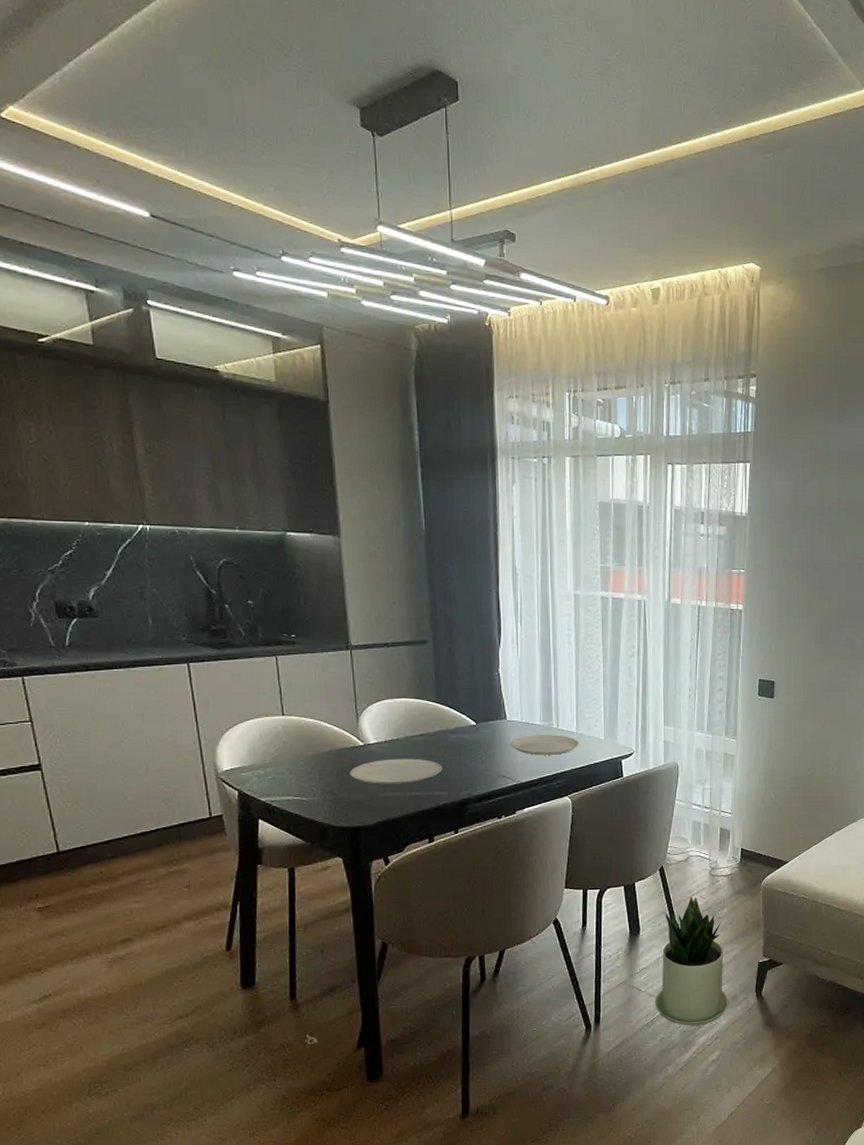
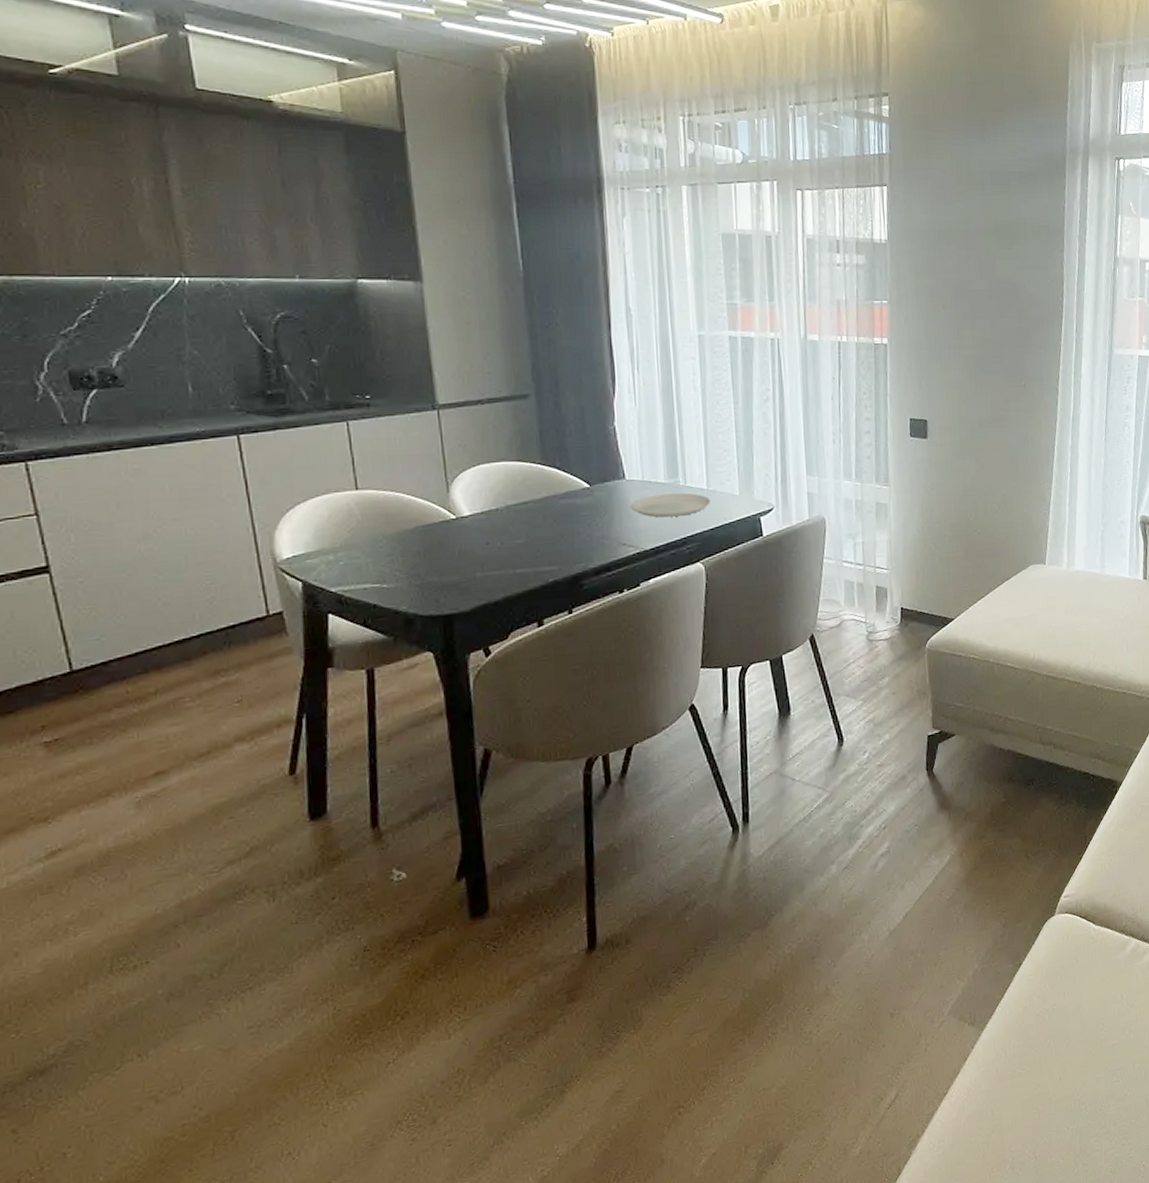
plate: present [350,758,443,784] -> none [440,530,552,563]
planter: present [655,897,729,1026] -> none [811,666,897,816]

